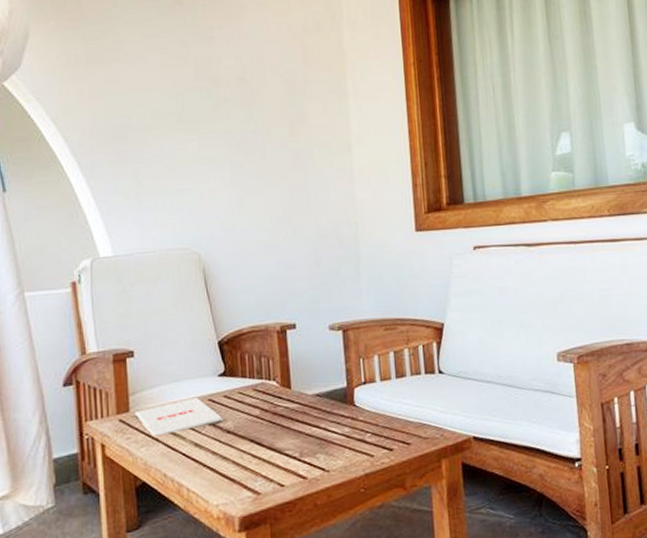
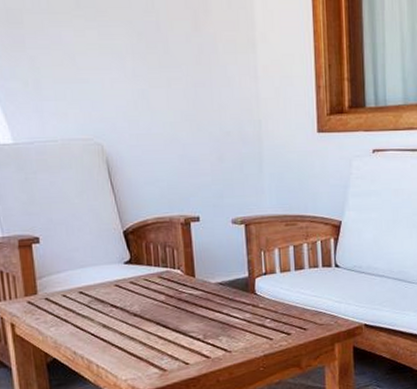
magazine: present [135,397,223,436] -> none [43,282,130,317]

